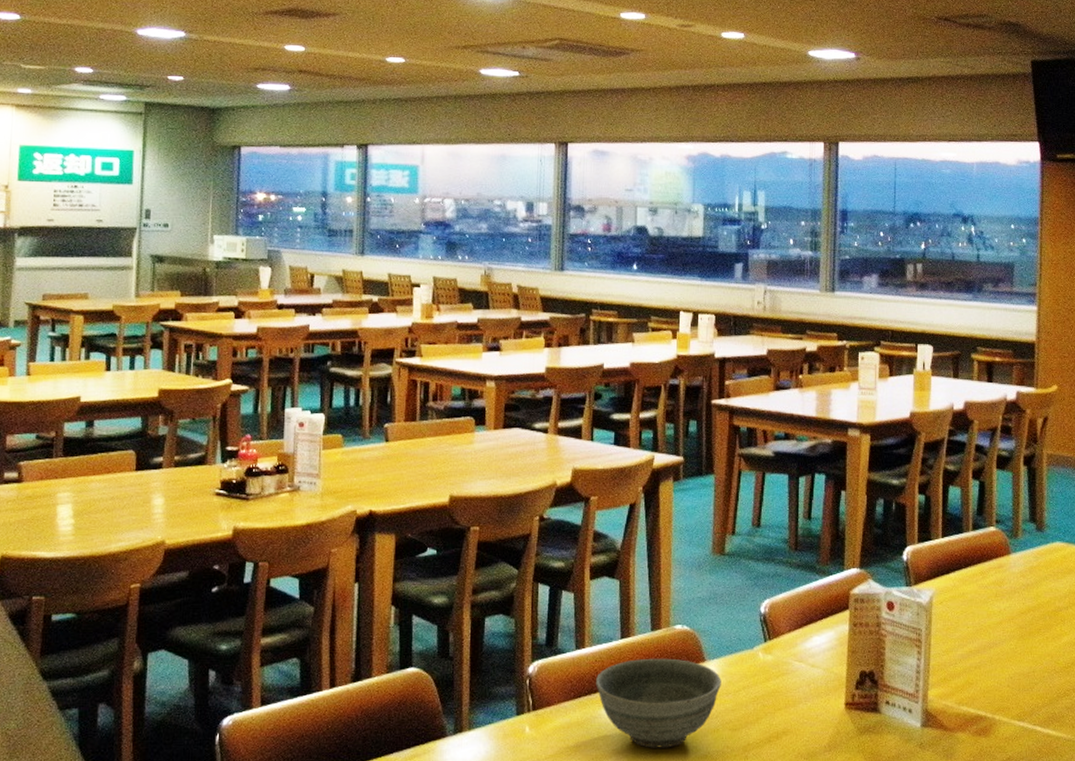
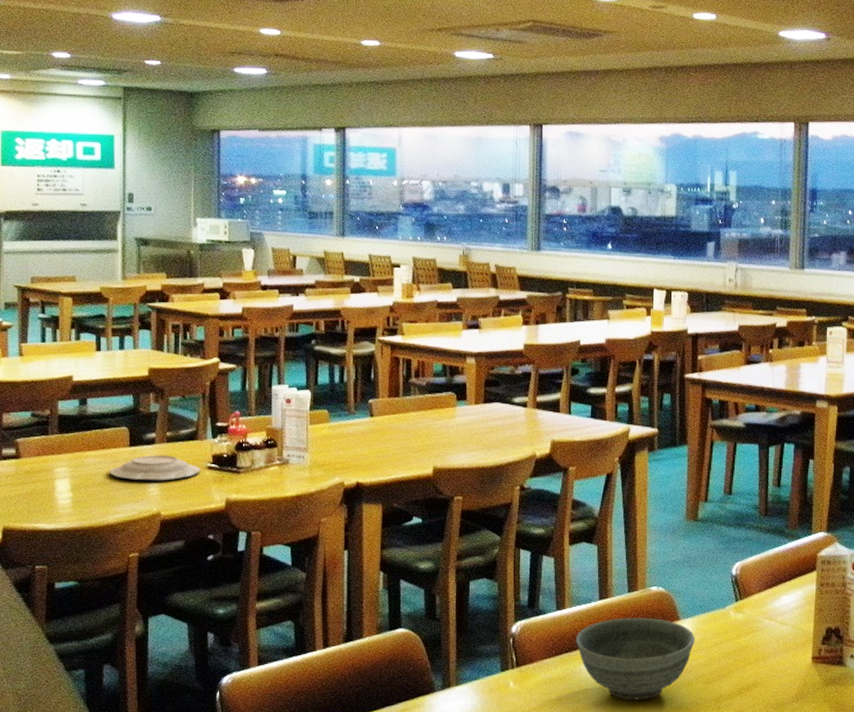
plate: none [114,480,208,508] -> present [109,455,201,481]

